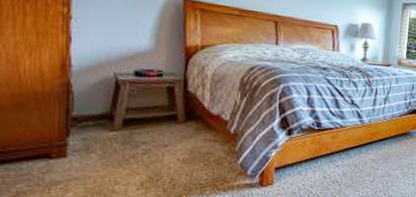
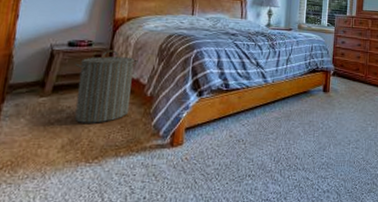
laundry hamper: none [145,81,218,161] -> present [74,50,139,123]

